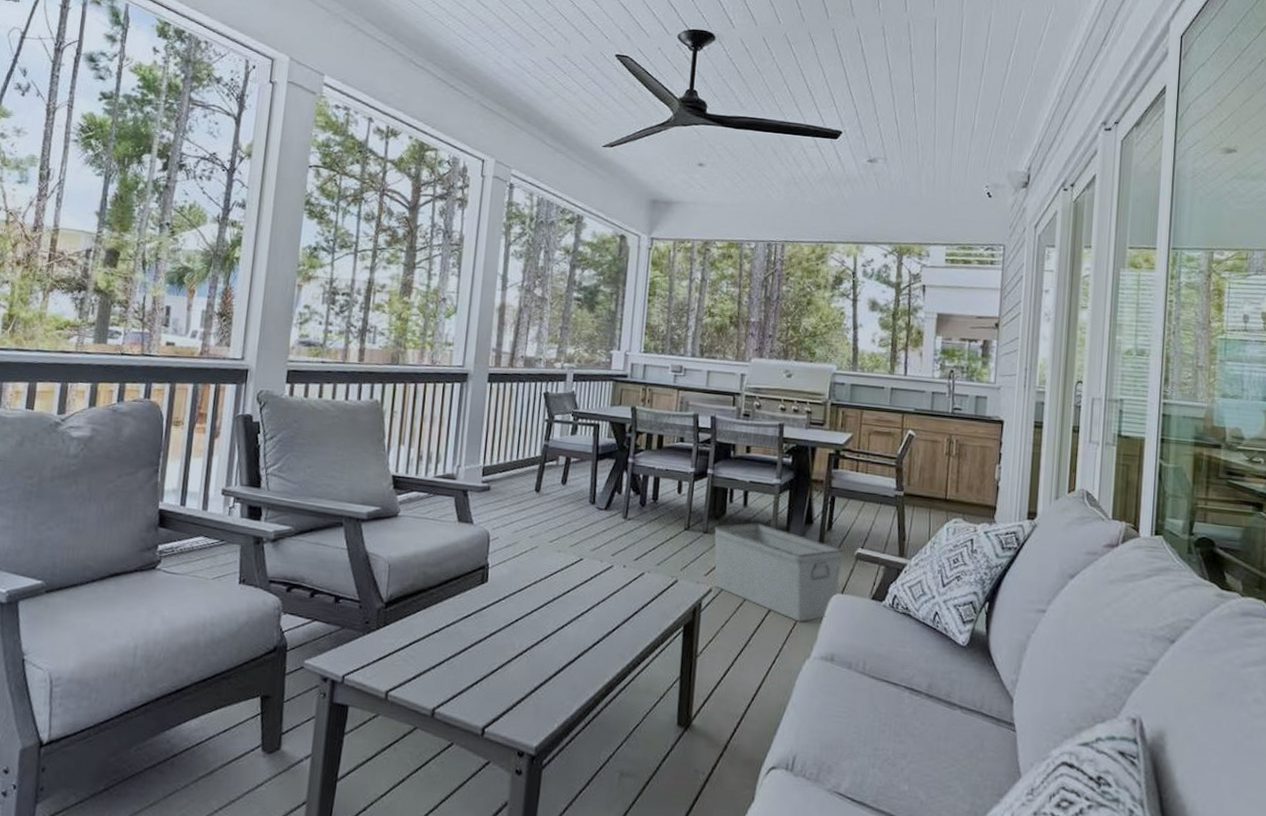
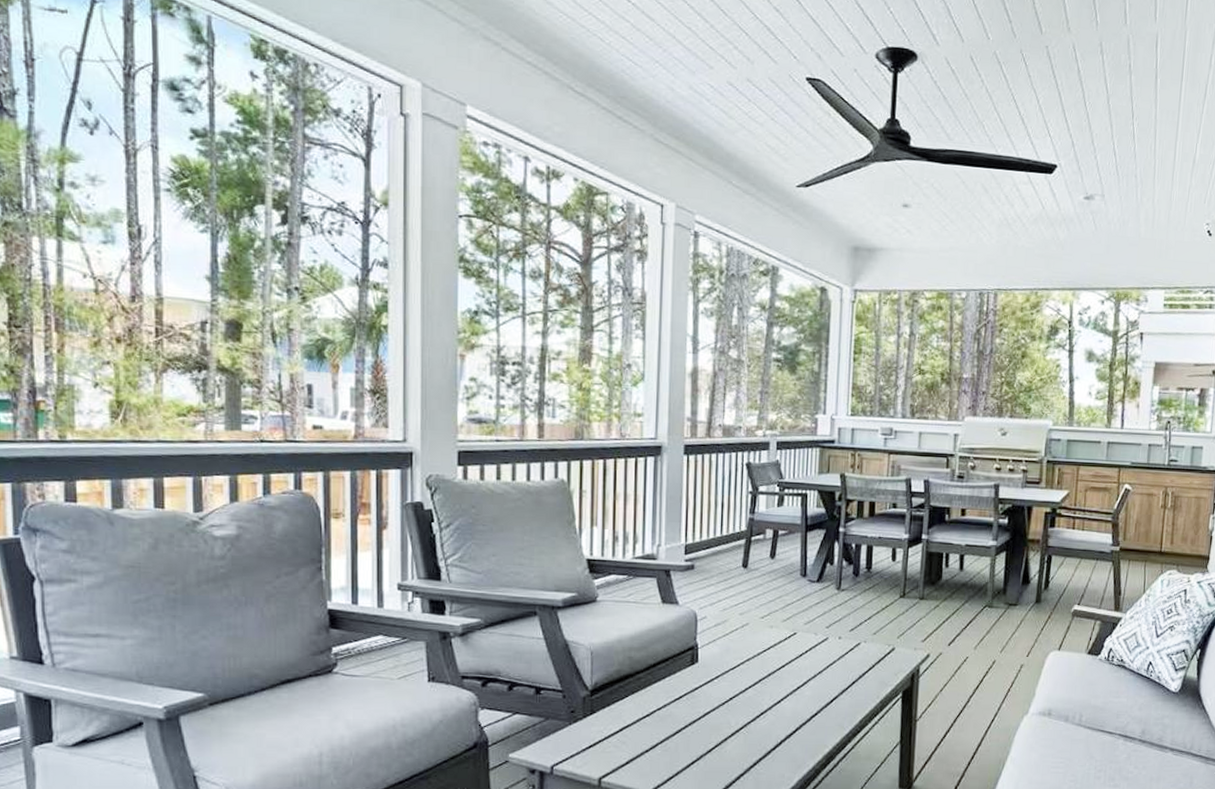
storage bin: present [714,523,843,622] -> none [930,586,1060,681]

